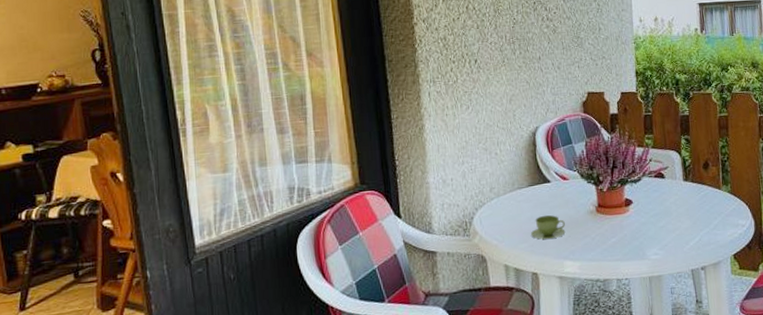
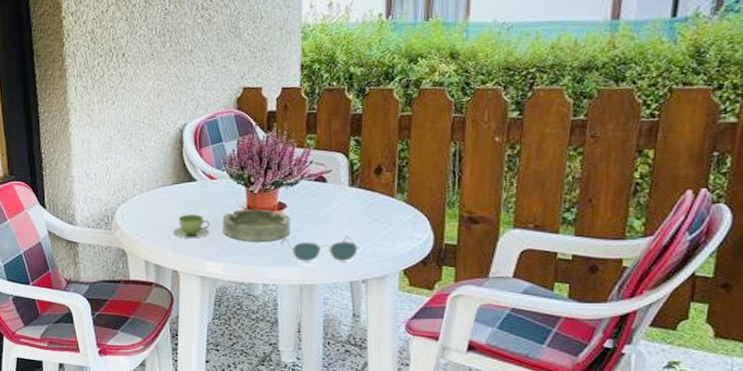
ashtray: none [576,206,638,239] -> present [222,208,291,242]
sunglasses: none [629,226,696,254] -> present [280,235,359,262]

